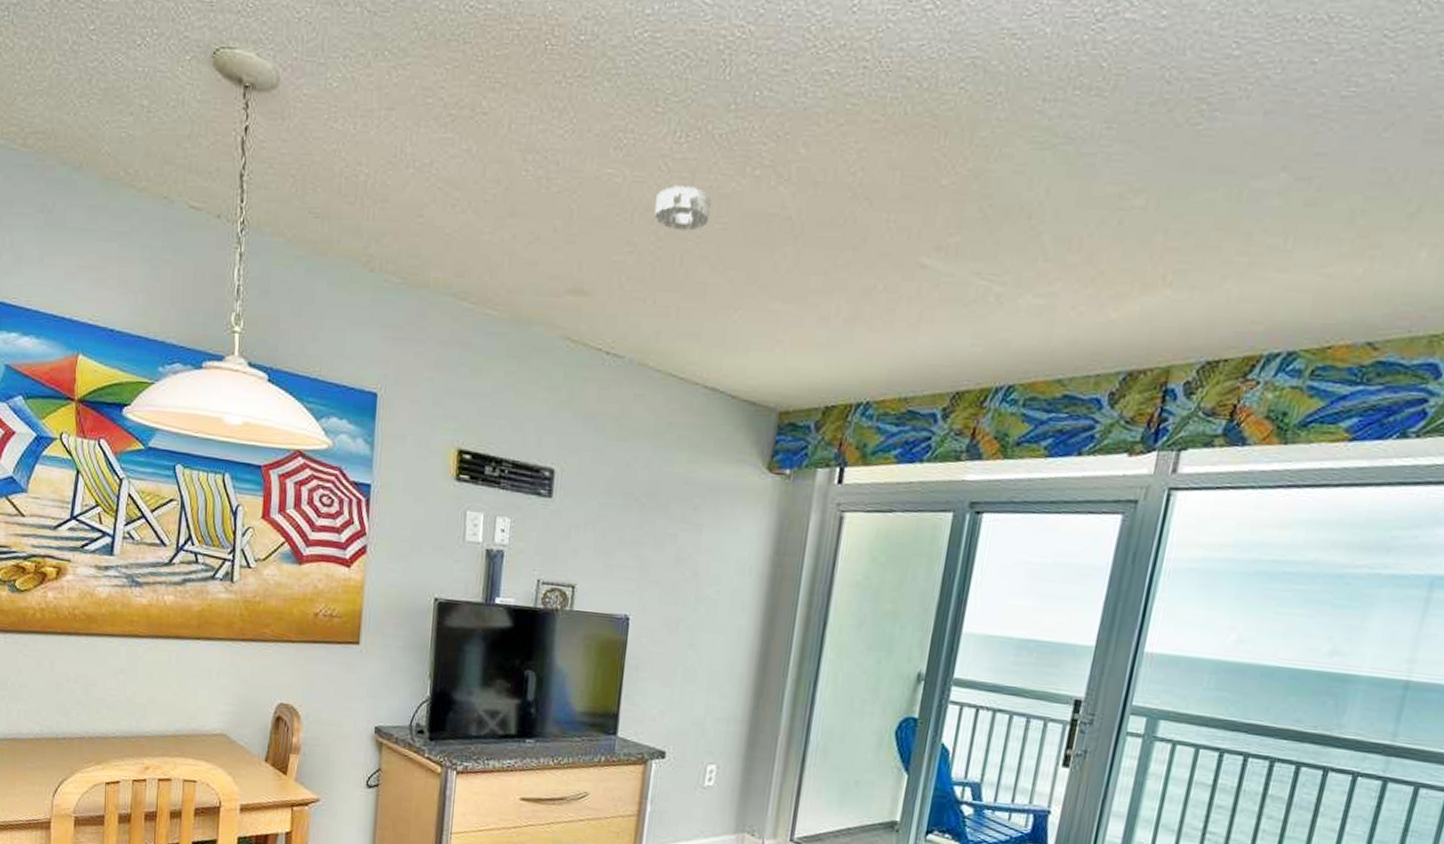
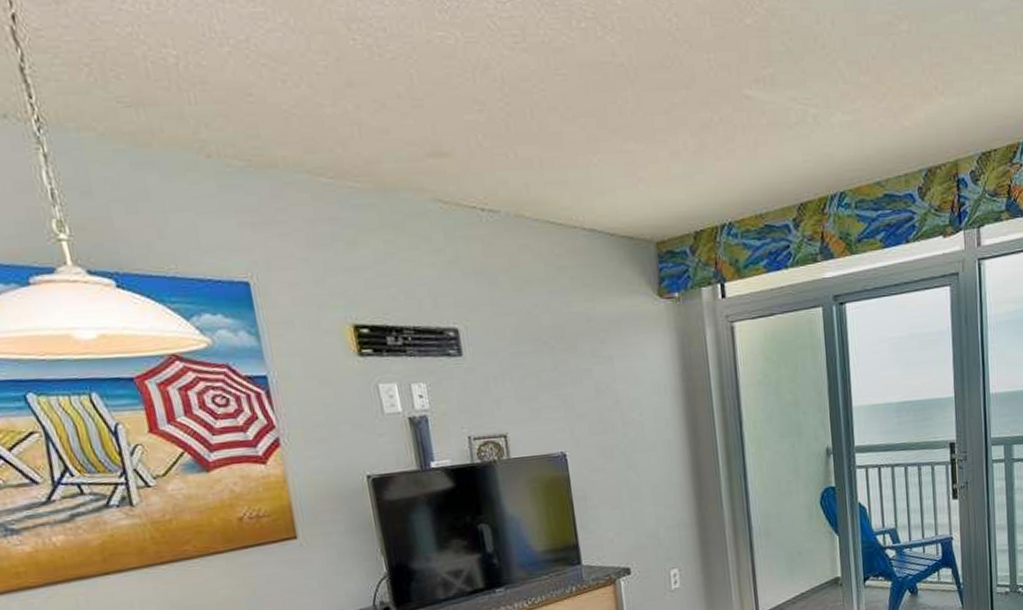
smoke detector: present [654,185,711,231] -> none [493,42,549,86]

